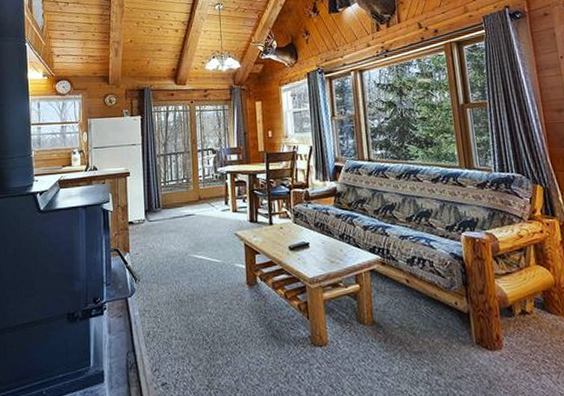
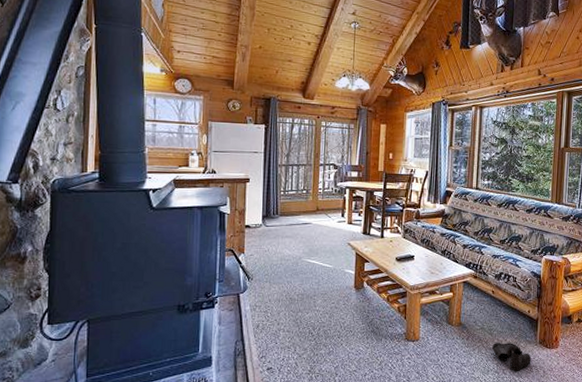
boots: none [417,344,471,383] -> present [492,343,532,372]

